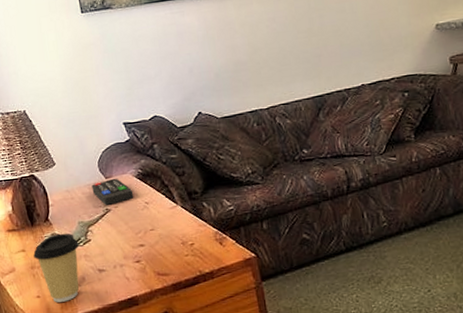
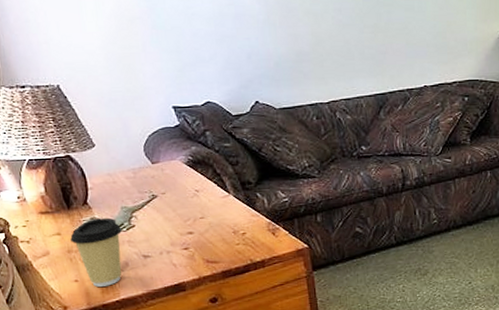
remote control: present [92,178,134,205] -> none [136,164,183,191]

